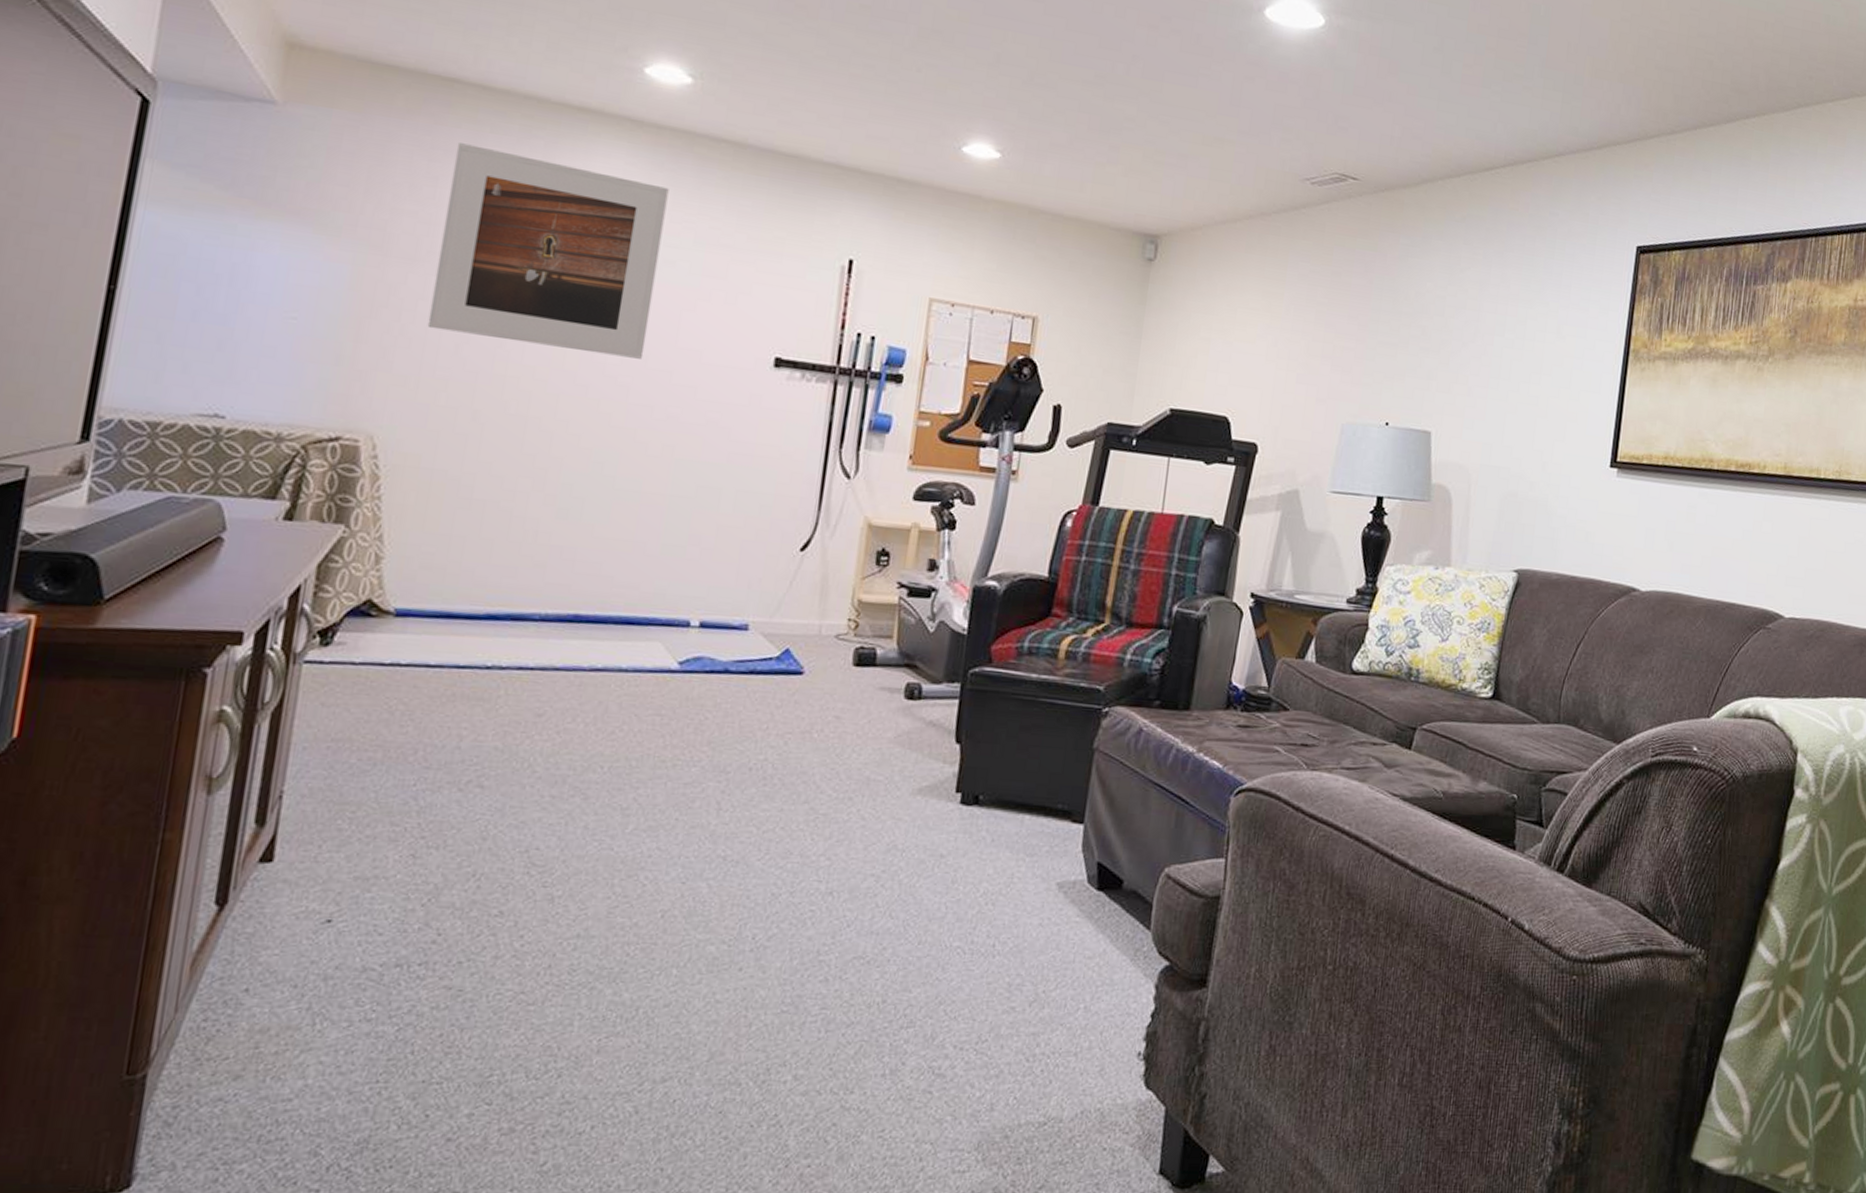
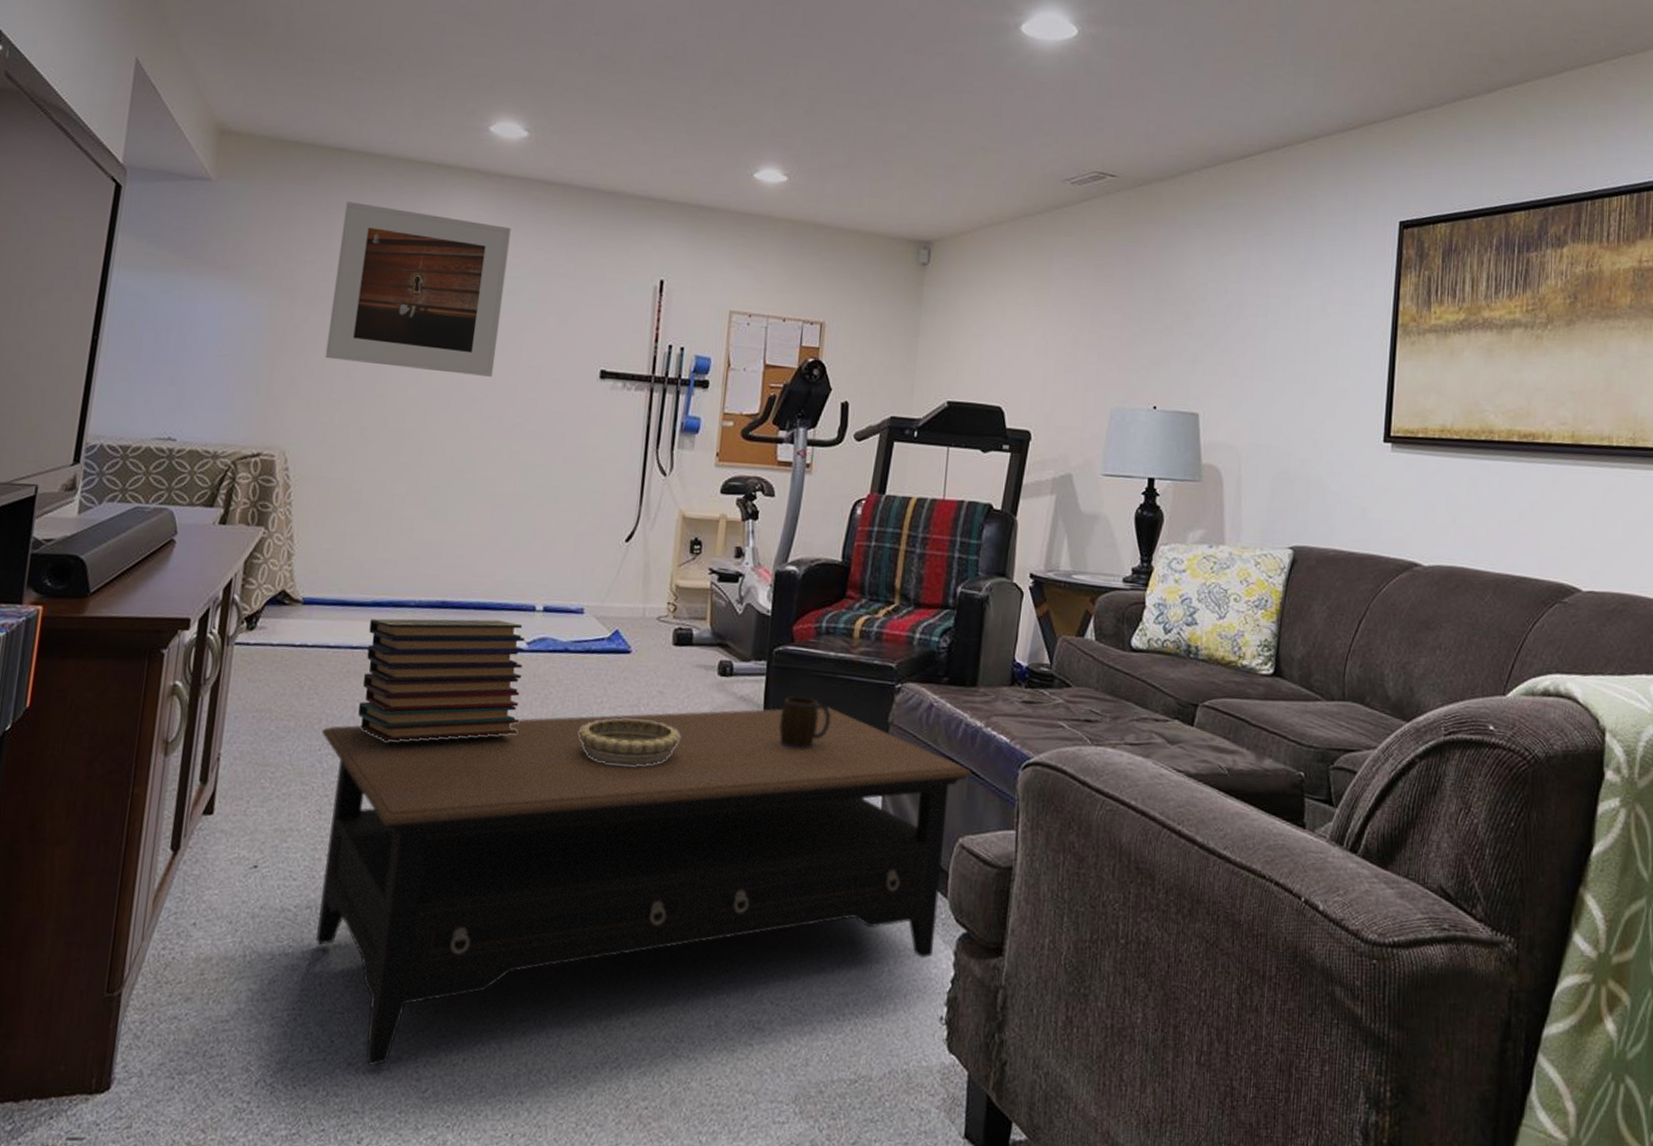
coffee table: none [407,732,1182,1140] -> present [316,707,972,1066]
book stack: none [465,633,677,774] -> present [358,618,525,741]
decorative bowl: none [738,746,860,798] -> present [578,719,681,766]
mug: none [972,720,1031,778] -> present [779,695,831,750]

